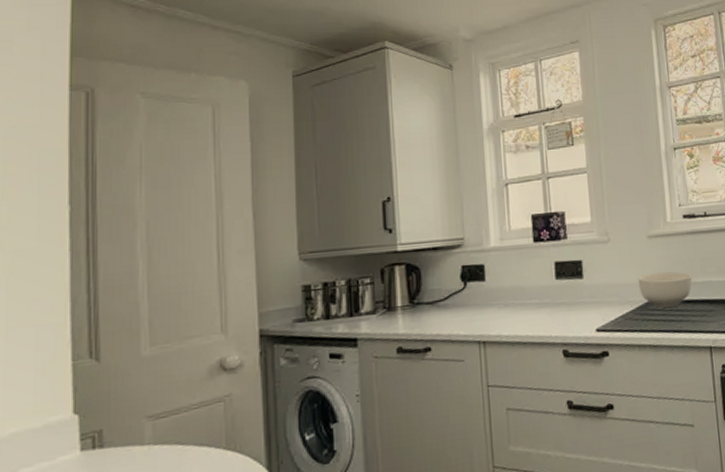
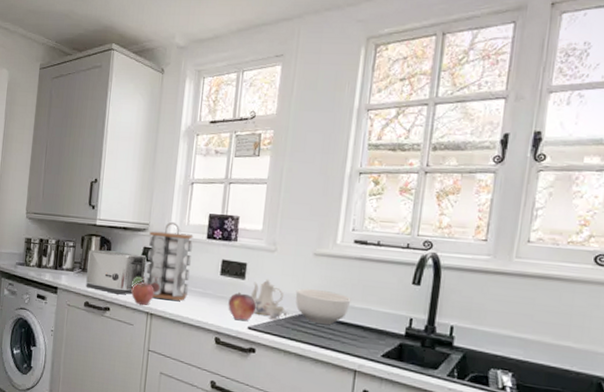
toaster: none [392,275,469,330] -> present [85,249,147,295]
fruit: none [454,301,483,335] -> present [131,276,154,305]
spice rack: none [465,230,524,323] -> present [145,221,193,301]
fruit: none [570,293,601,325] -> present [228,291,257,321]
tea set: none [593,271,633,316] -> present [251,278,287,320]

